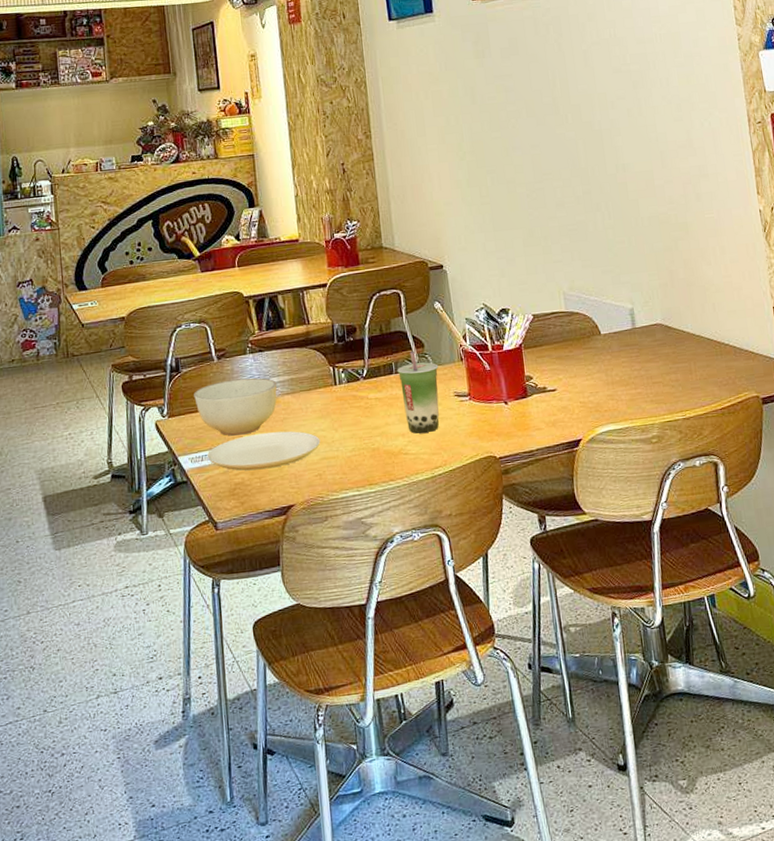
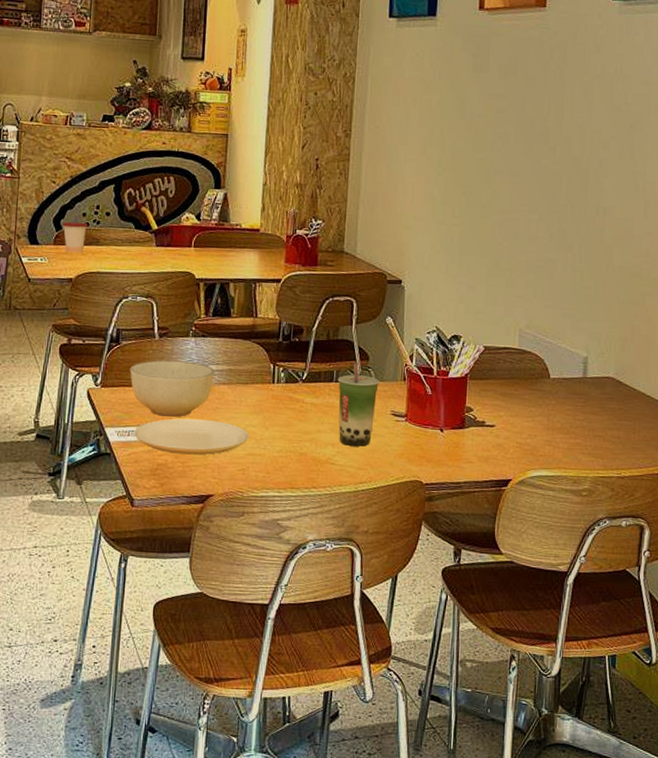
cup: none [107,256,132,293] -> present [62,215,87,254]

